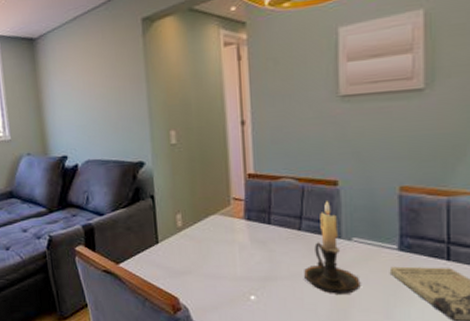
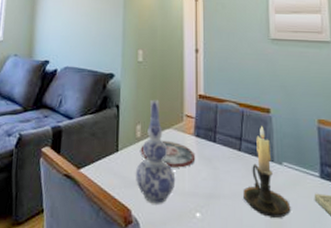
vase: none [179,184,226,291] -> present [135,99,176,204]
plate: none [183,227,247,254] -> present [140,140,196,168]

